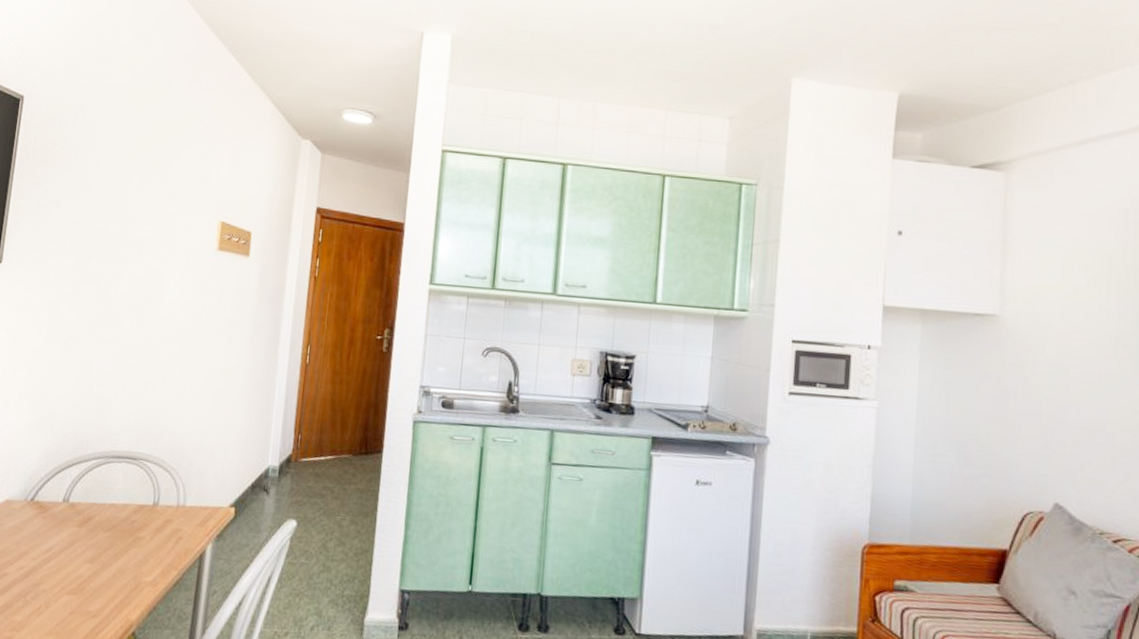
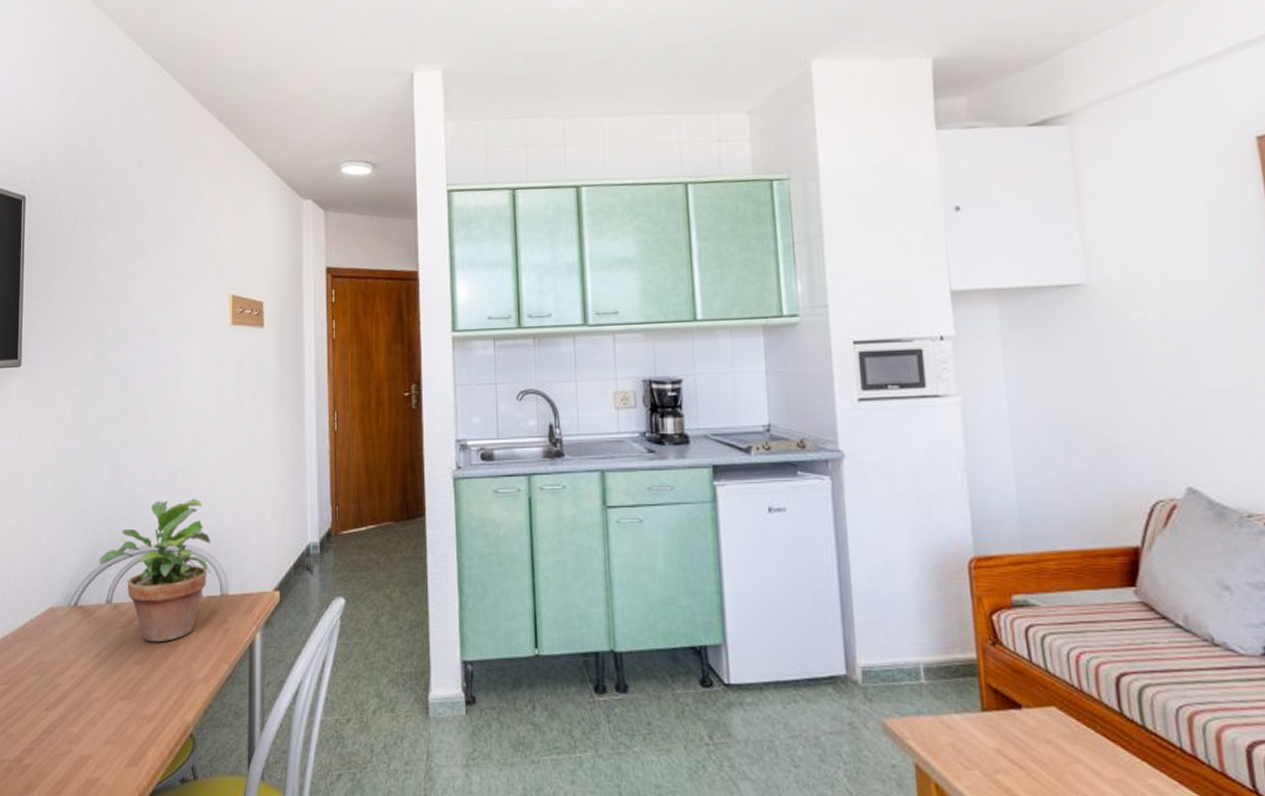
potted plant: none [59,409,174,544] -> present [98,498,211,643]

